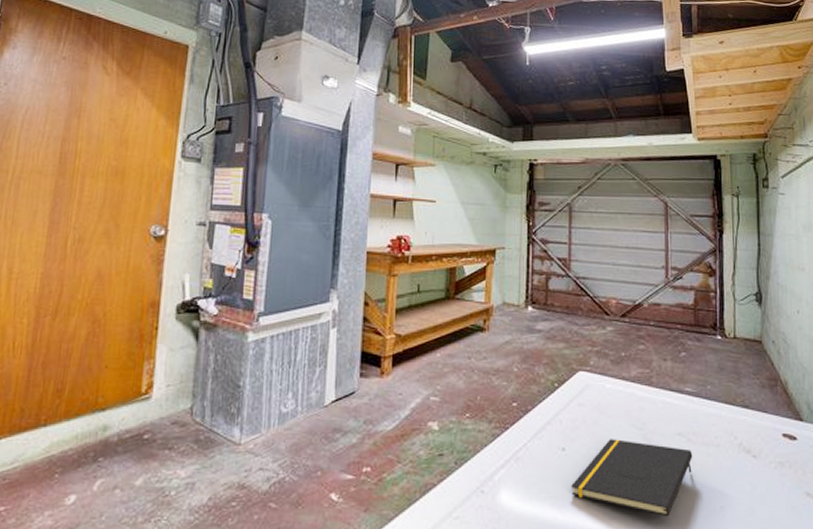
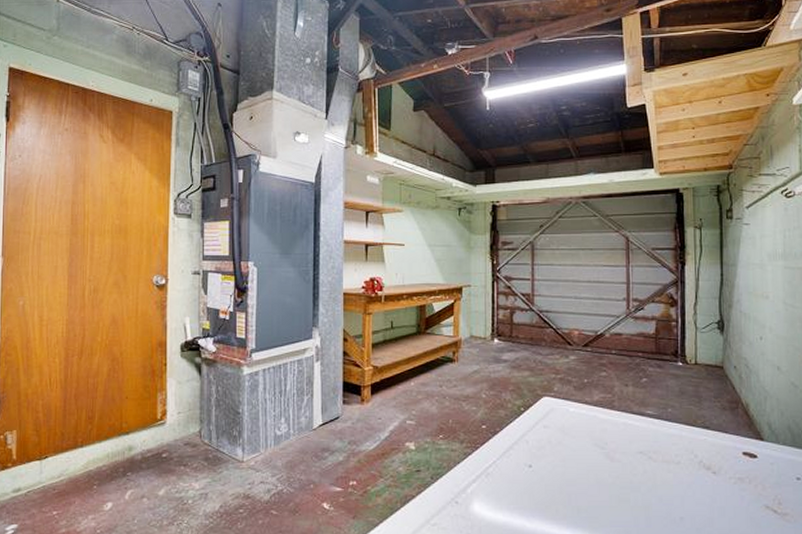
notepad: present [571,439,693,517] -> none [538,457,654,526]

